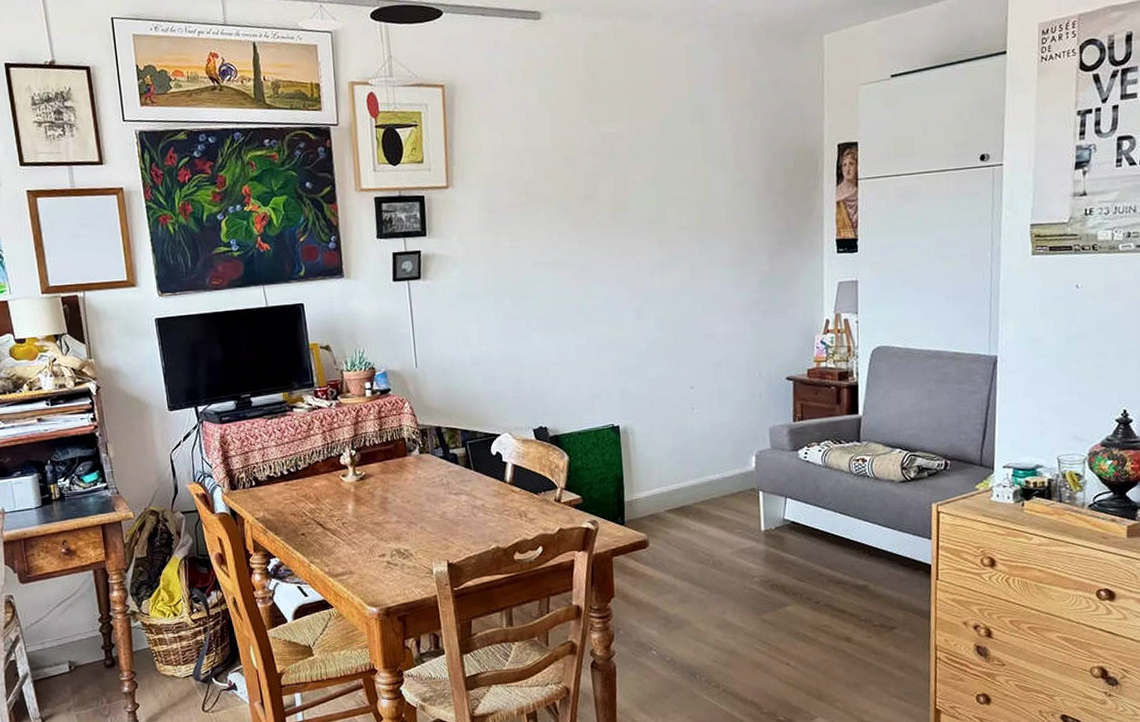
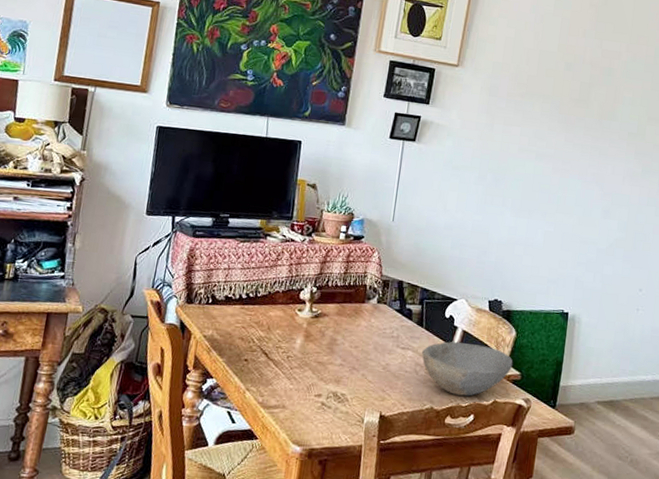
bowl: none [475,476,572,530] -> present [421,341,513,396]

